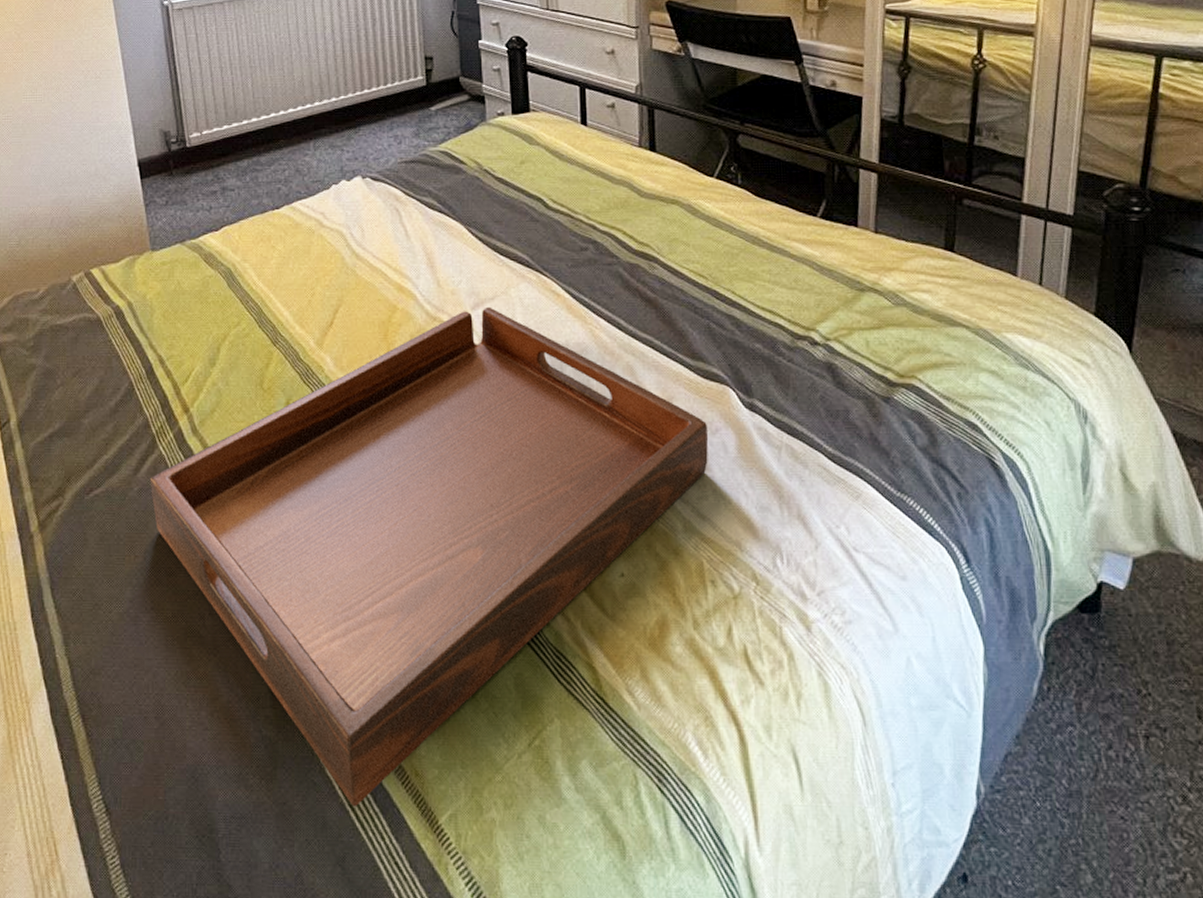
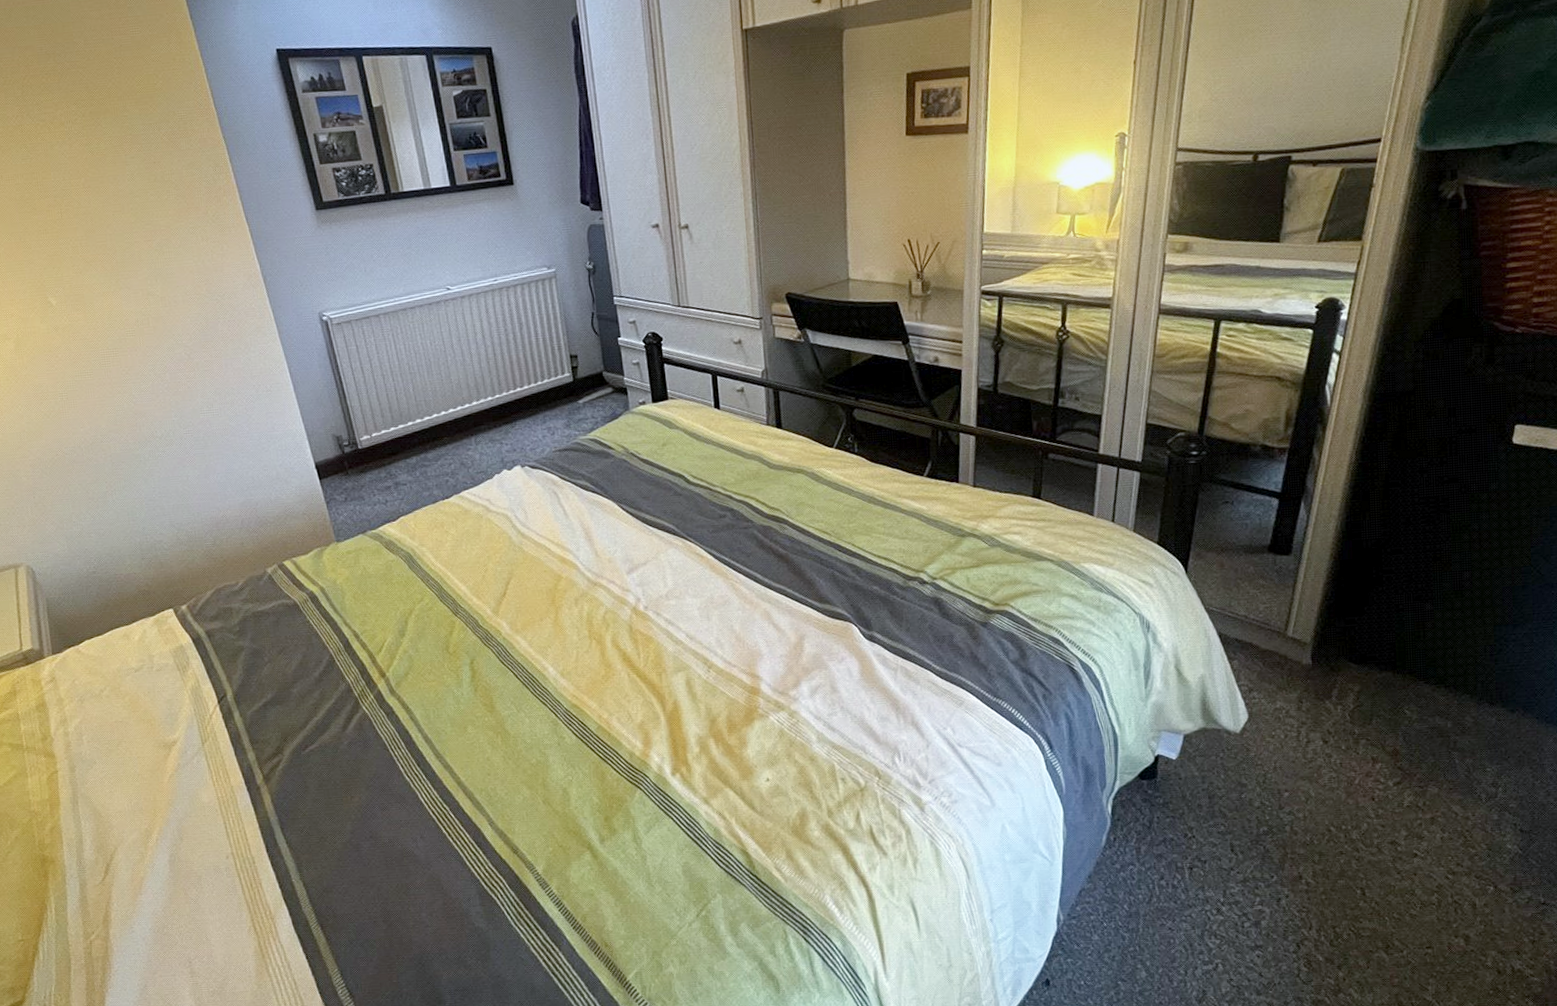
serving tray: present [149,306,709,807] -> none [357,570,836,974]

